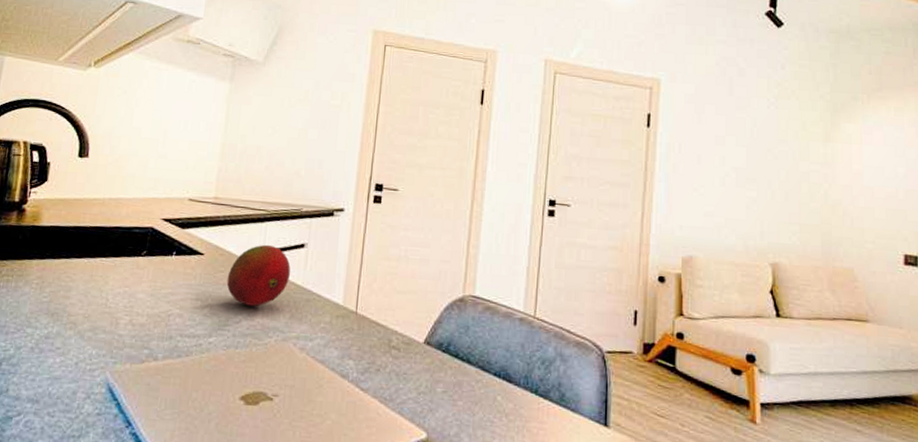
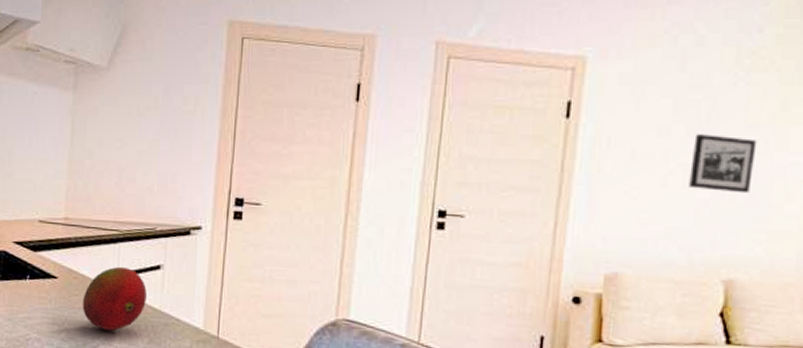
picture frame: none [741,145,787,193] -> present [689,134,757,194]

